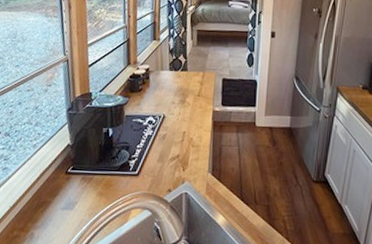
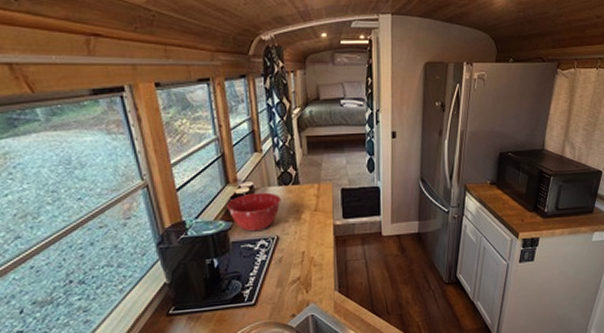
mixing bowl: none [126,74,171,109] -> present [227,192,282,232]

